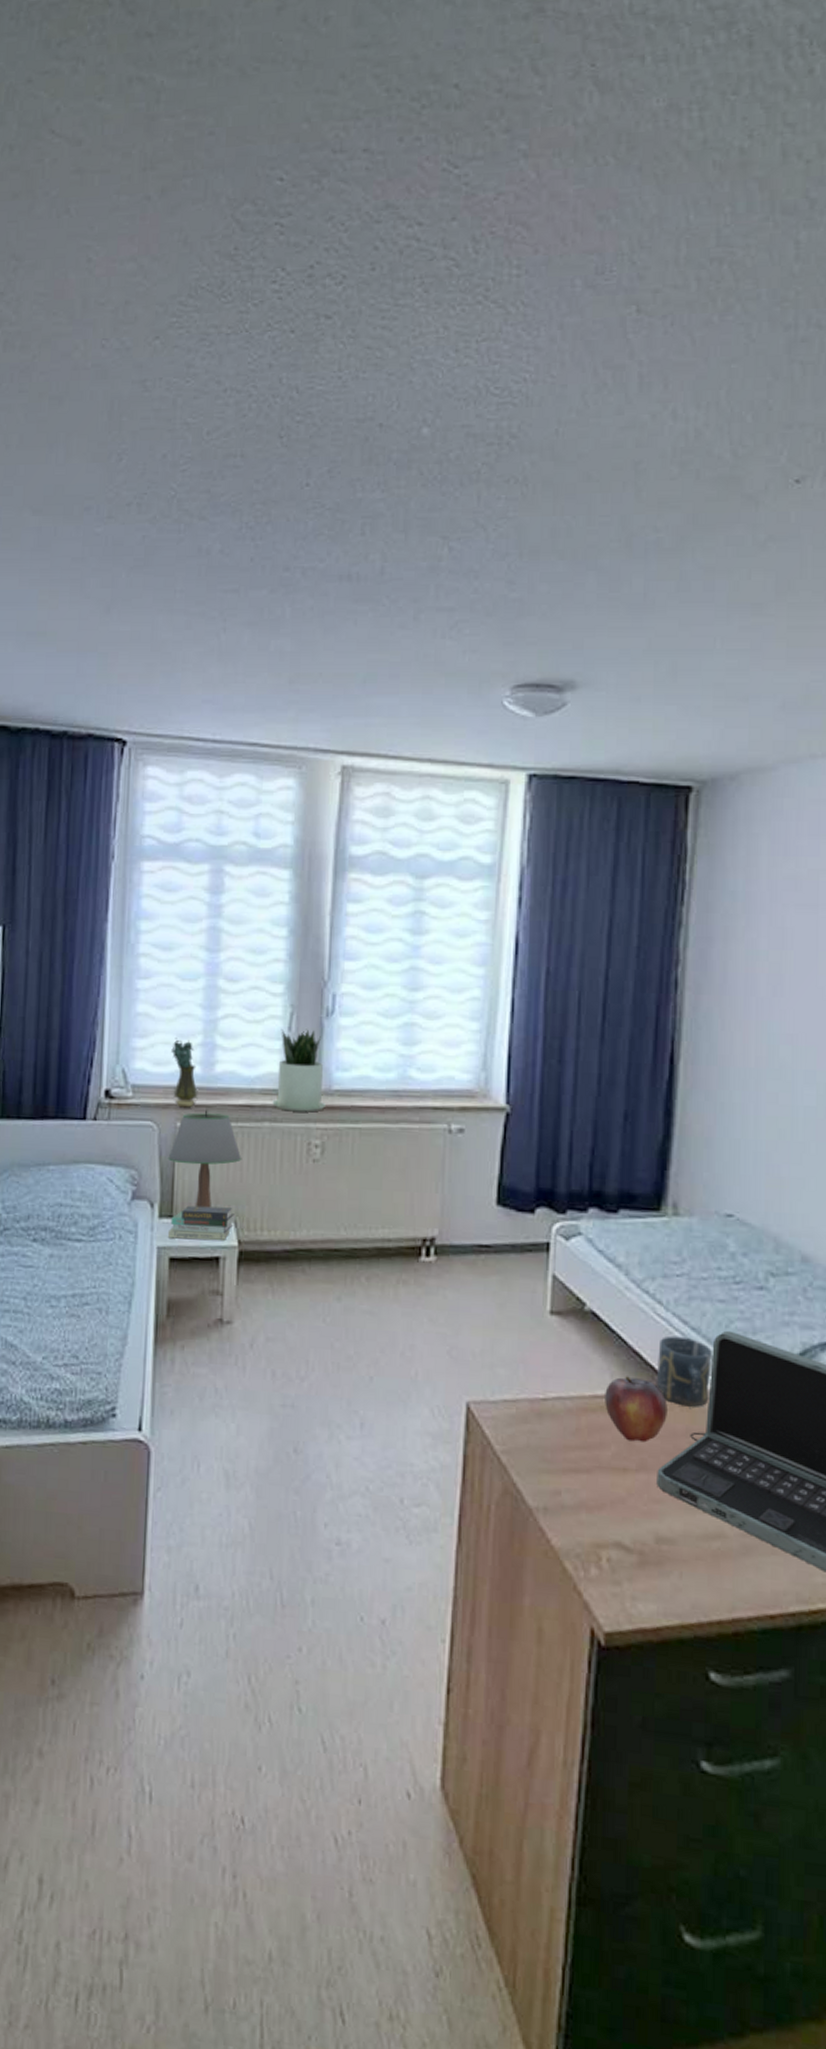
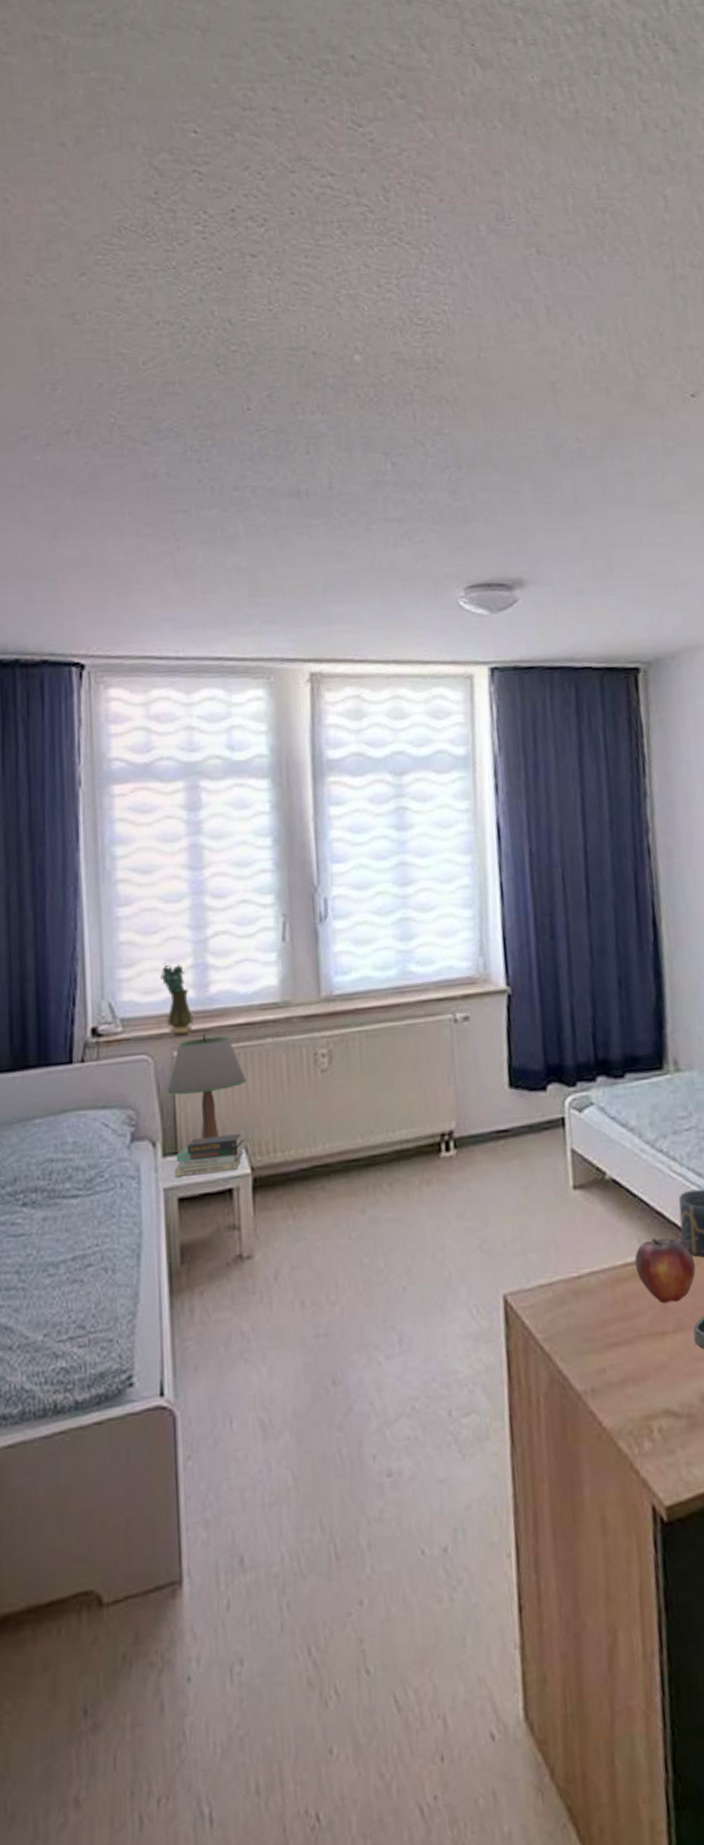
planter: present [272,1029,327,1112] -> none [273,936,330,1024]

